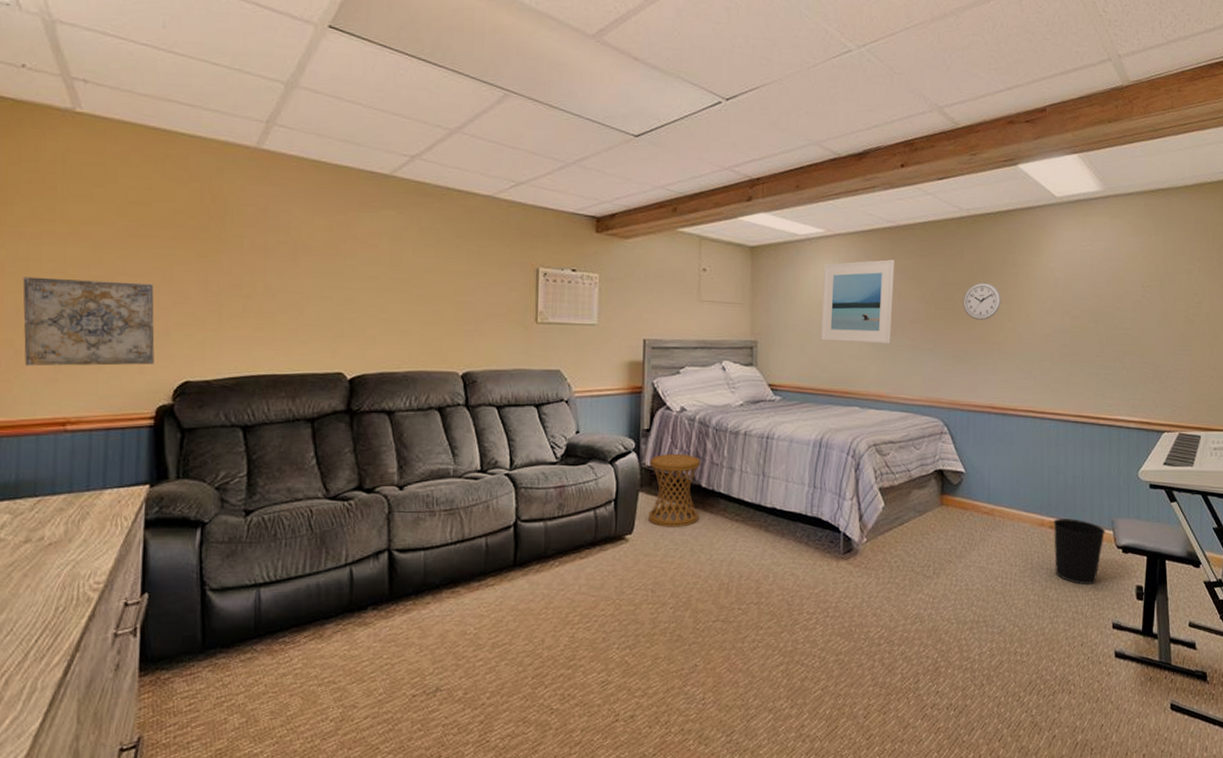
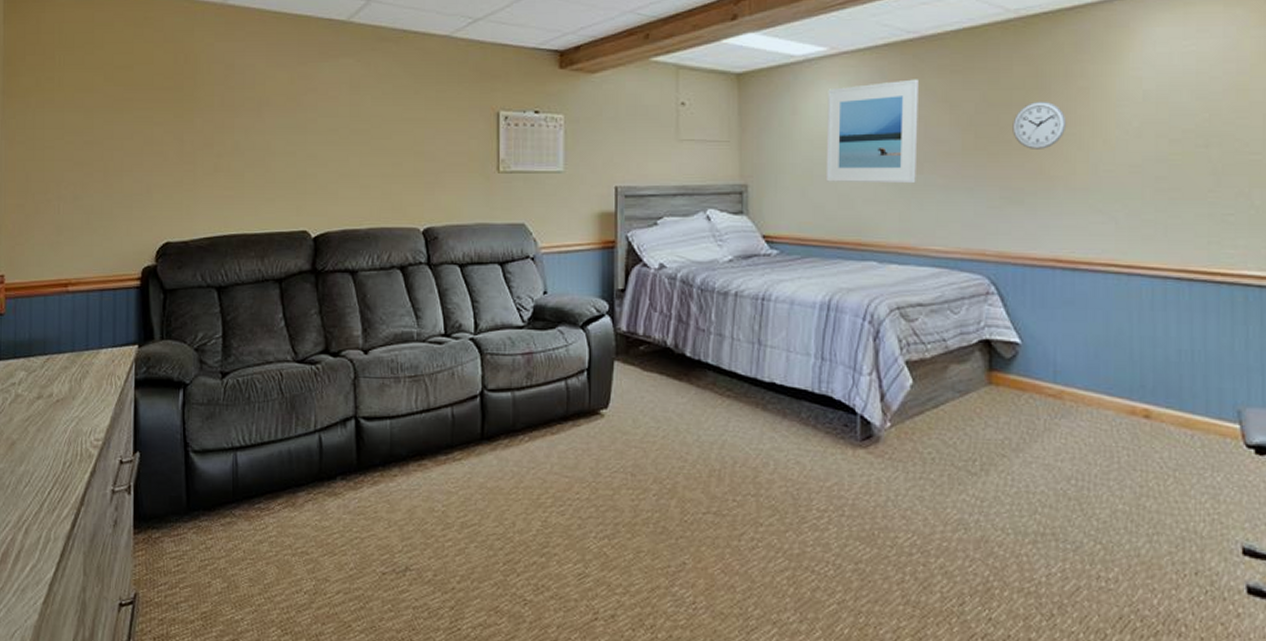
wall art: present [23,276,155,367] -> none [30,144,139,230]
side table: present [649,453,701,527] -> none [626,317,685,402]
wastebasket: present [1053,519,1106,584] -> none [1149,405,1229,494]

